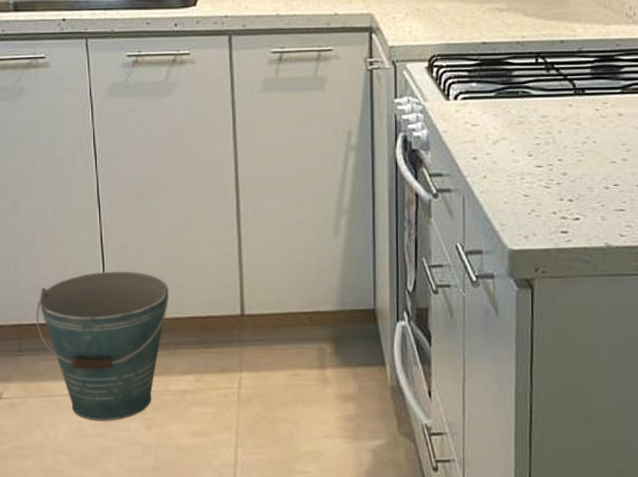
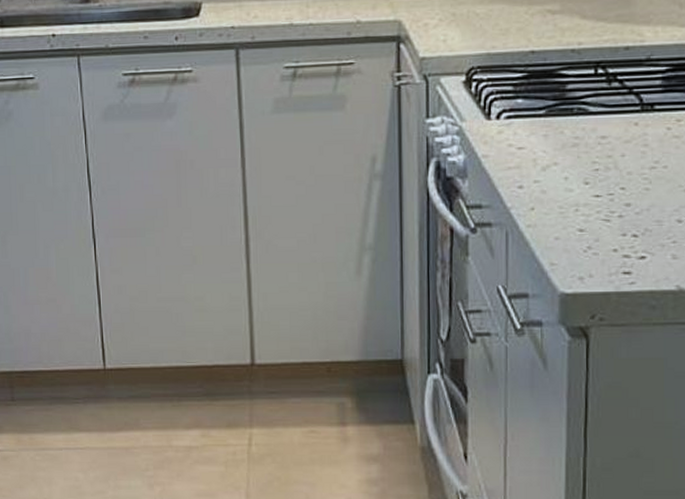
bucket: present [36,271,169,421] -> none [28,314,171,478]

